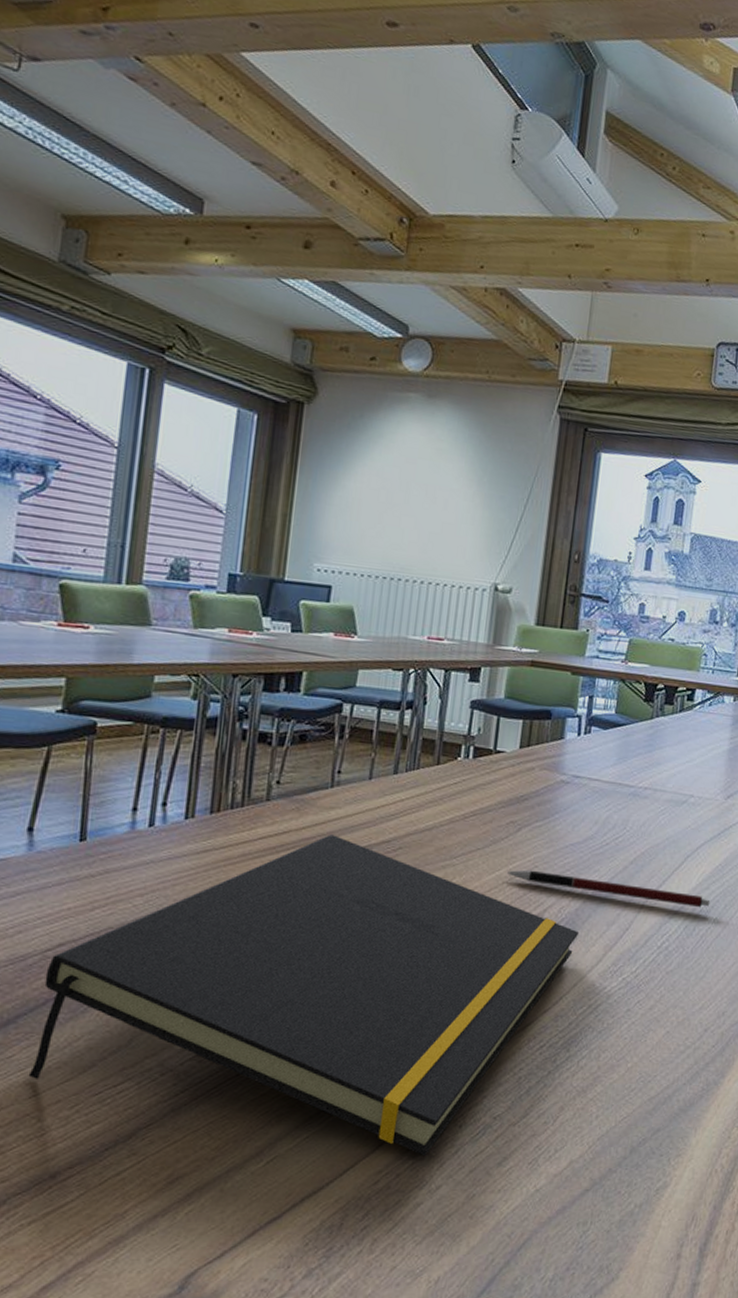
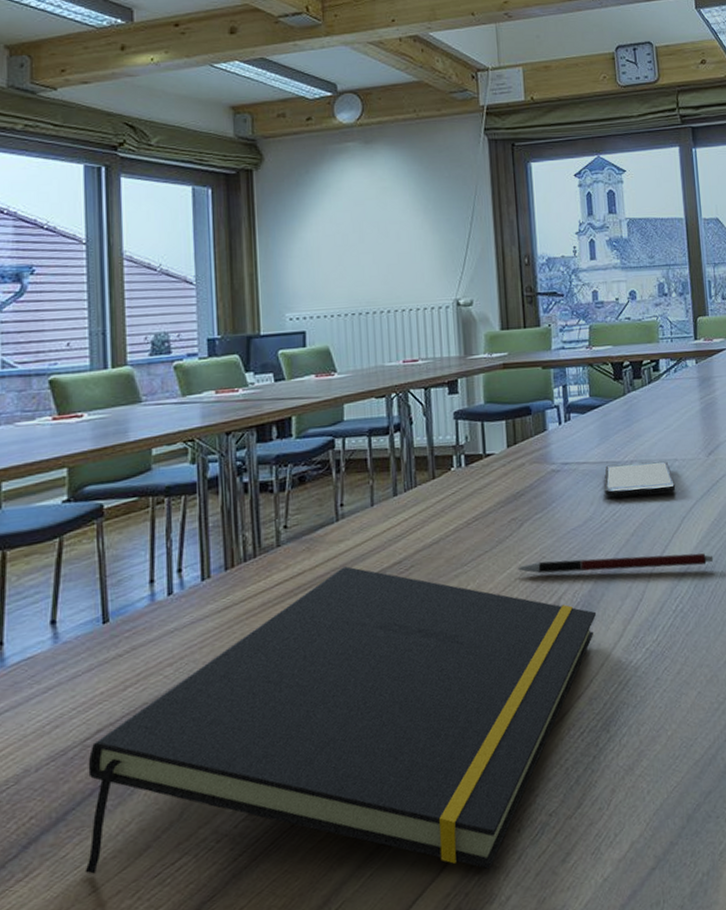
smartphone: none [611,787,687,829] -> present [604,460,676,498]

